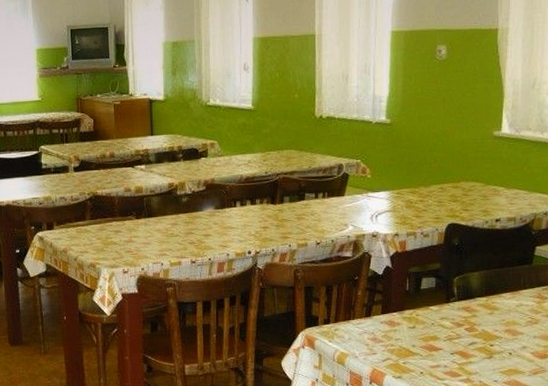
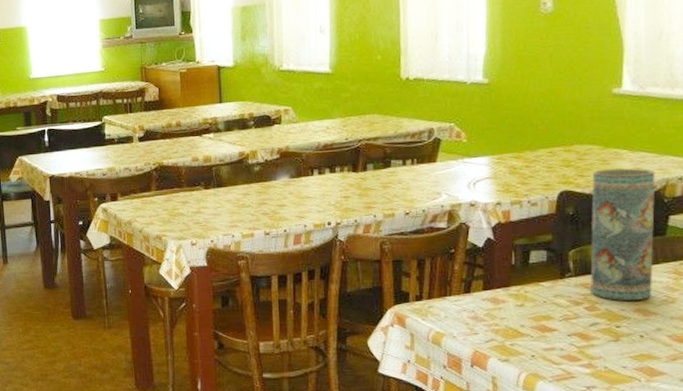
vase: none [471,203,526,322] -> present [590,168,656,301]

